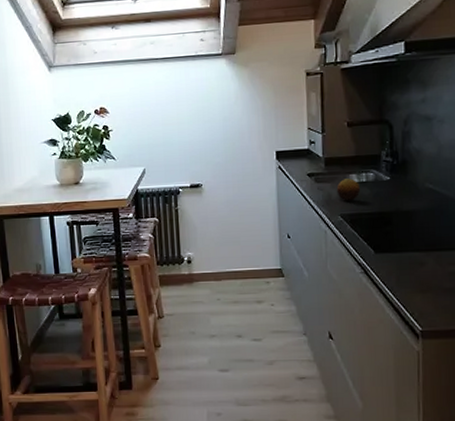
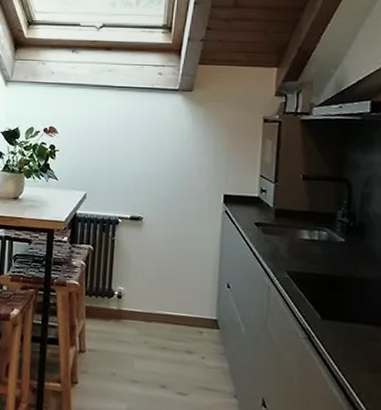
fruit: present [336,178,360,201] -> none [285,234,311,258]

